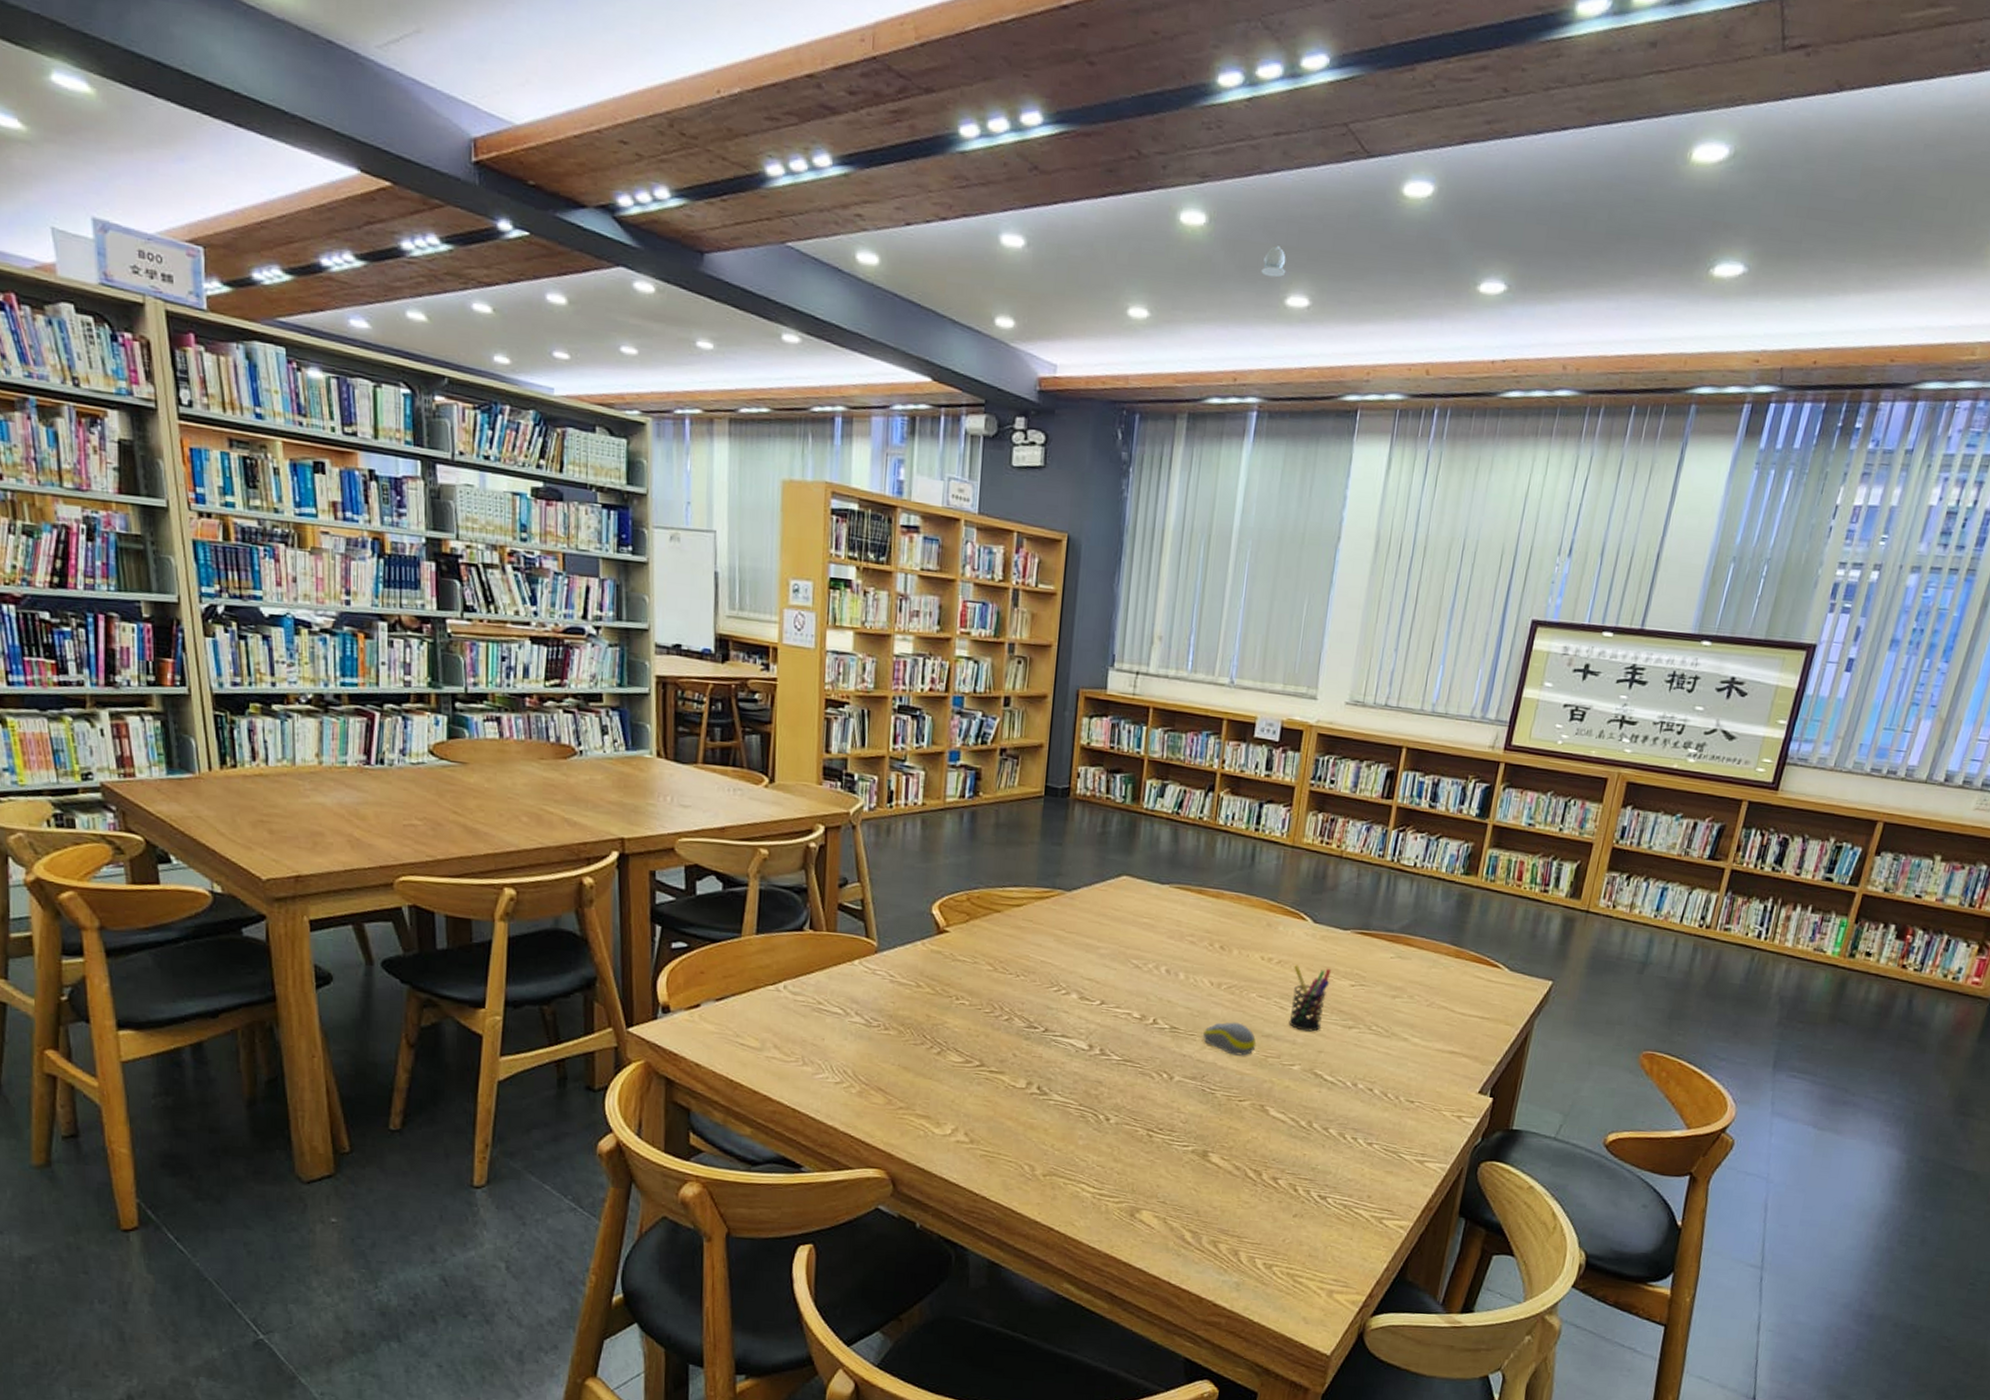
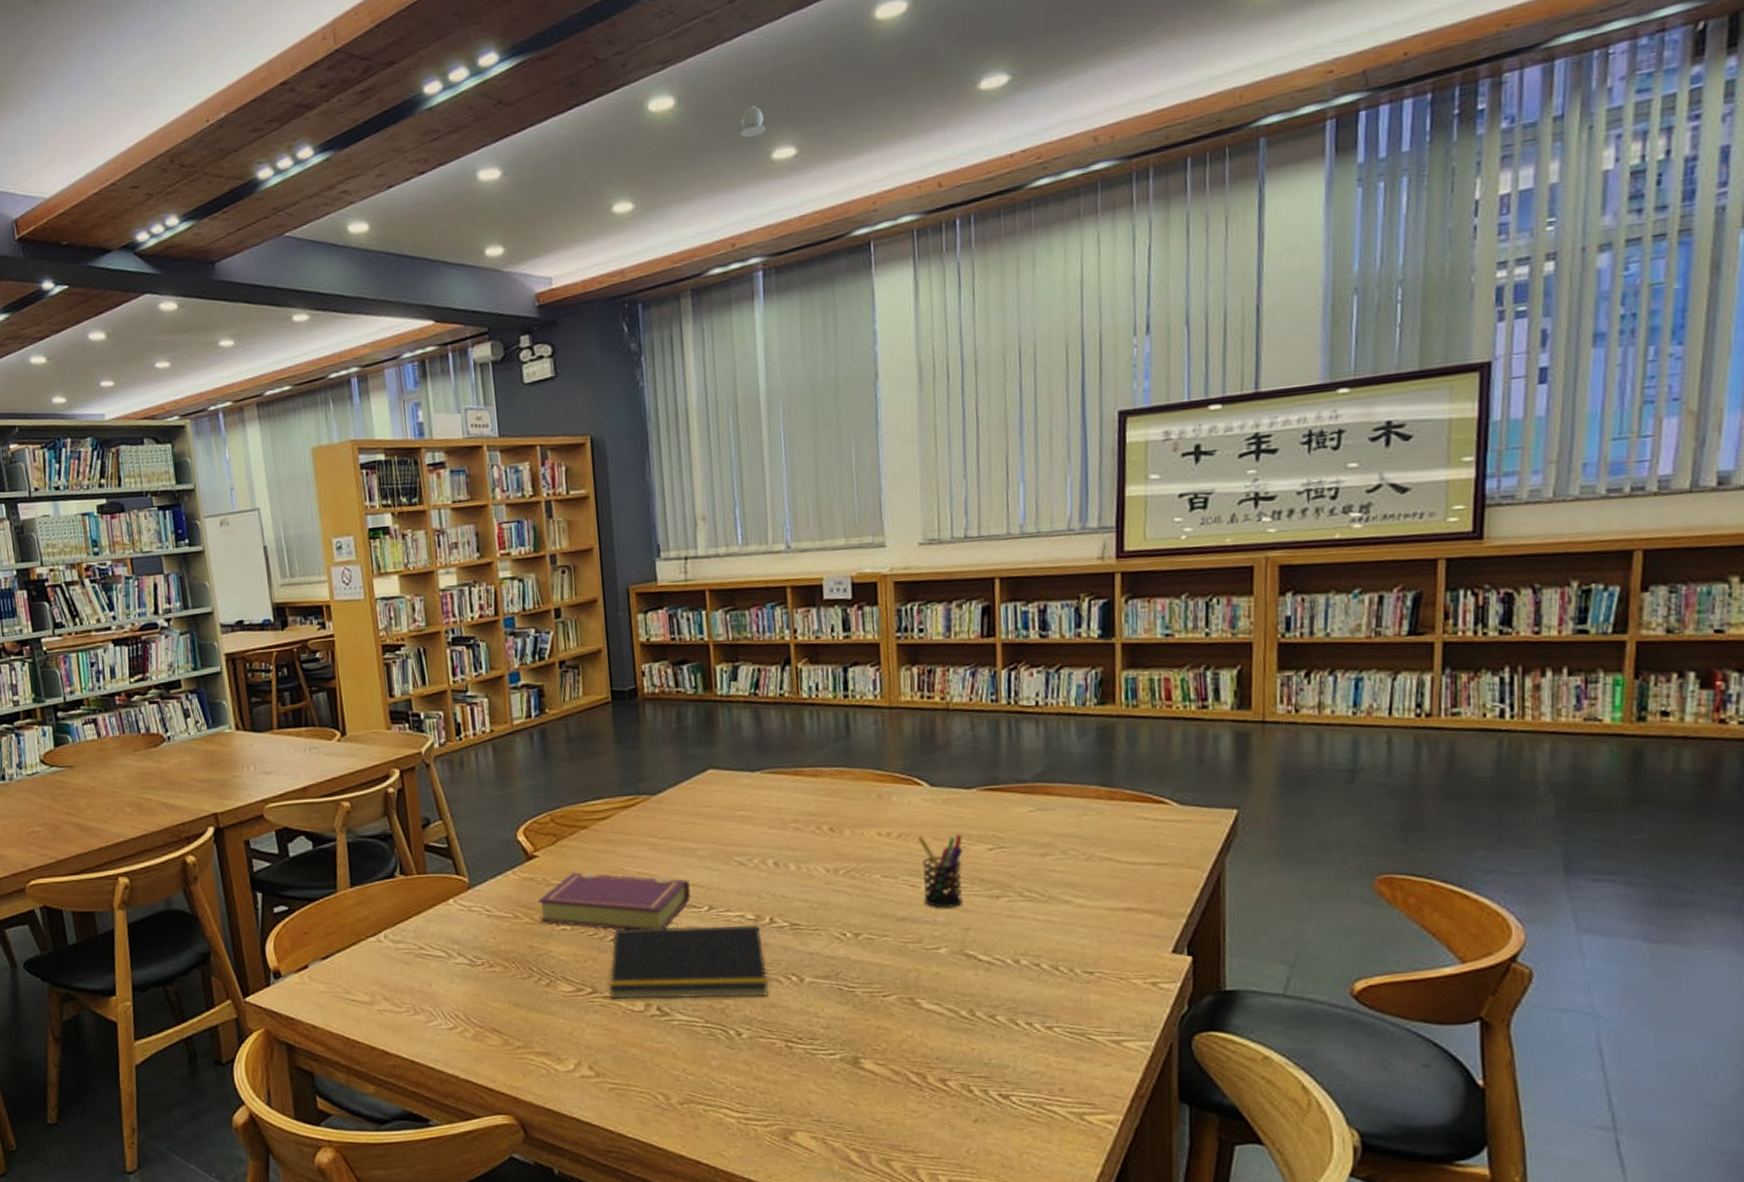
book: none [941,952,1087,1017] -> present [537,872,691,931]
notepad: none [996,1010,1144,1089] -> present [608,925,769,1000]
computer mouse: present [1202,1022,1257,1056] -> none [827,909,892,946]

